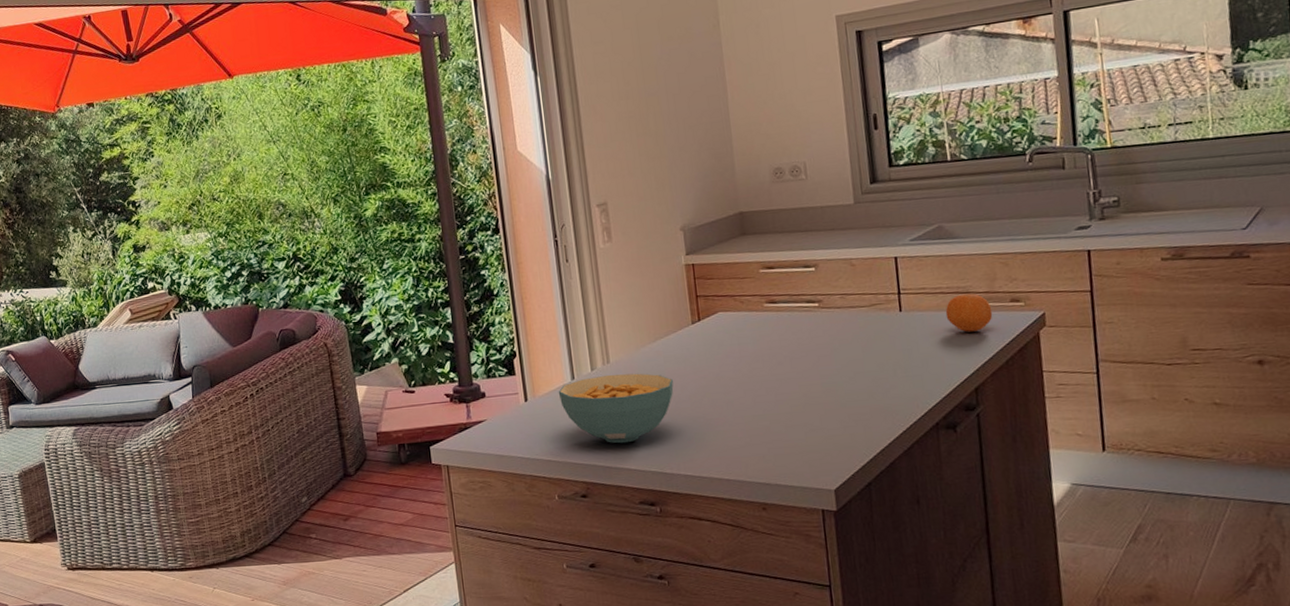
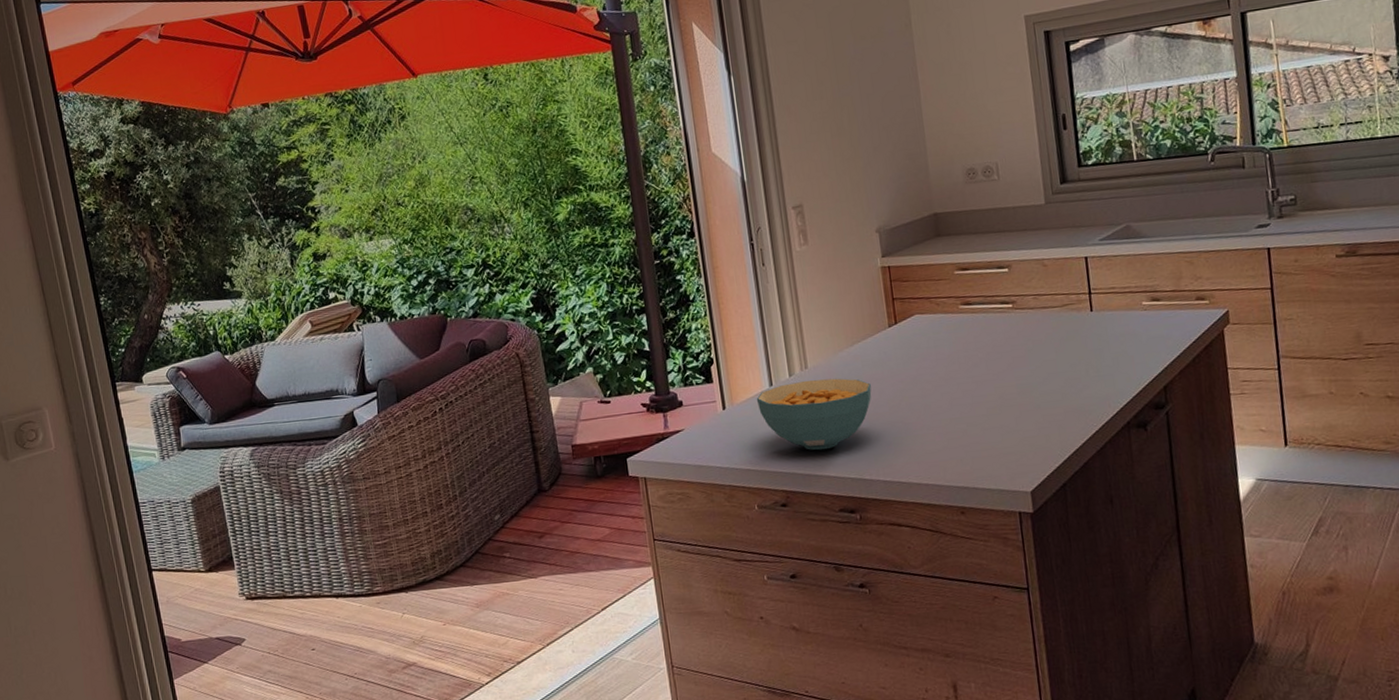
fruit: present [945,293,993,332] -> none [1134,292,1180,331]

